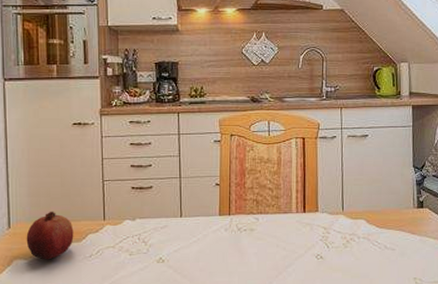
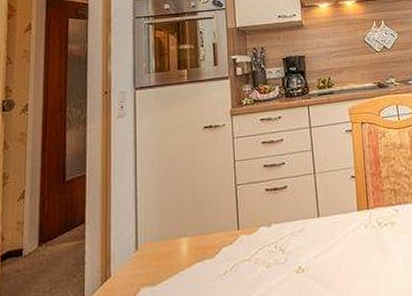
fruit: present [26,211,74,260] -> none [155,225,206,284]

